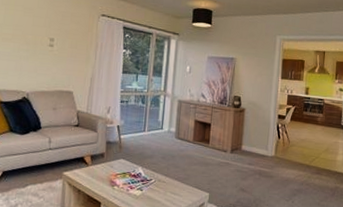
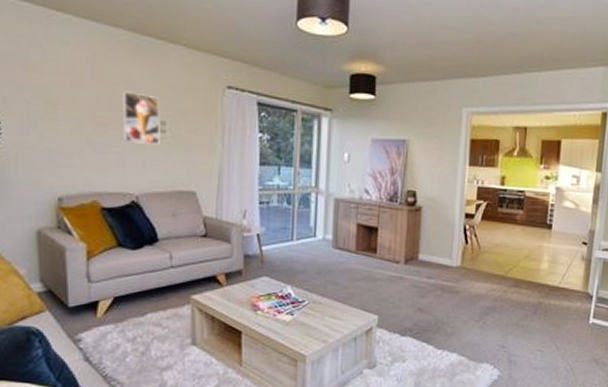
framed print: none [21,15,50,56] -> present [122,91,160,146]

